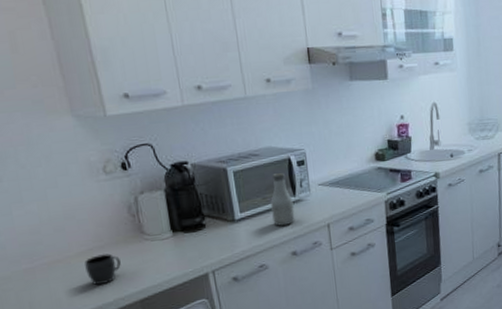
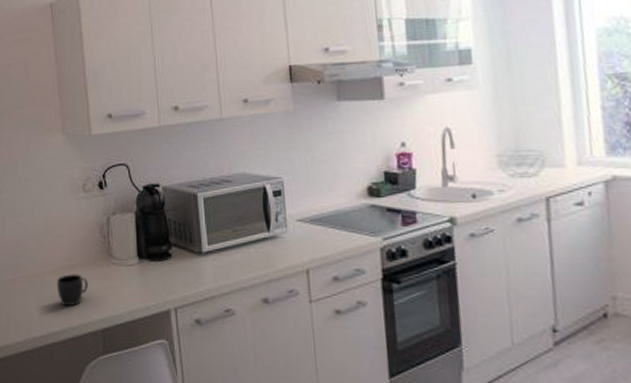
bottle: present [270,172,295,226] -> none [241,202,268,265]

